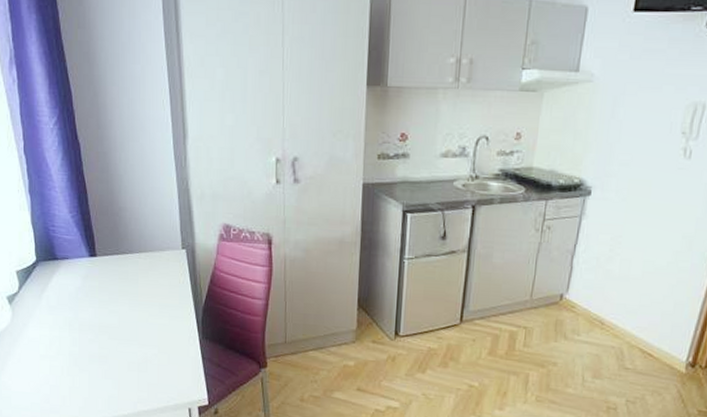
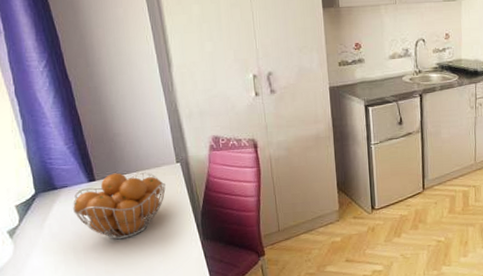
fruit basket: none [72,251,168,324] -> present [72,172,166,240]

